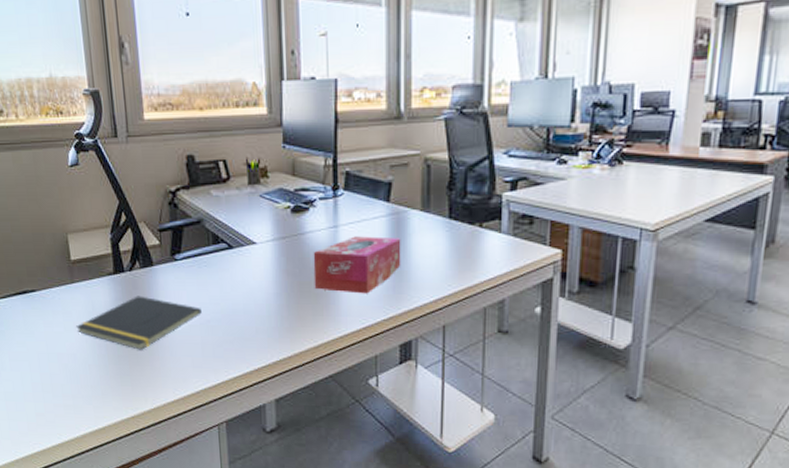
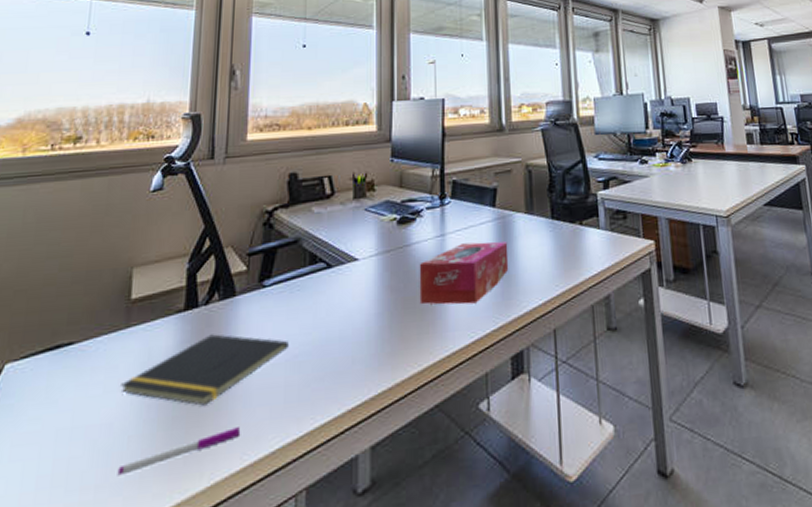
pen: none [85,370,170,391] -> present [117,427,240,476]

